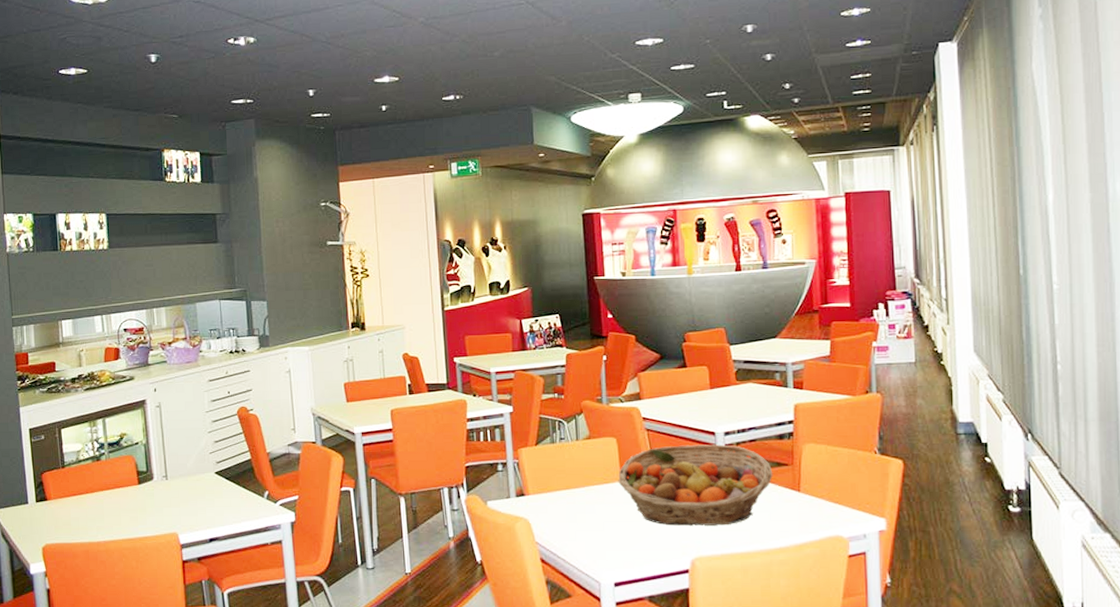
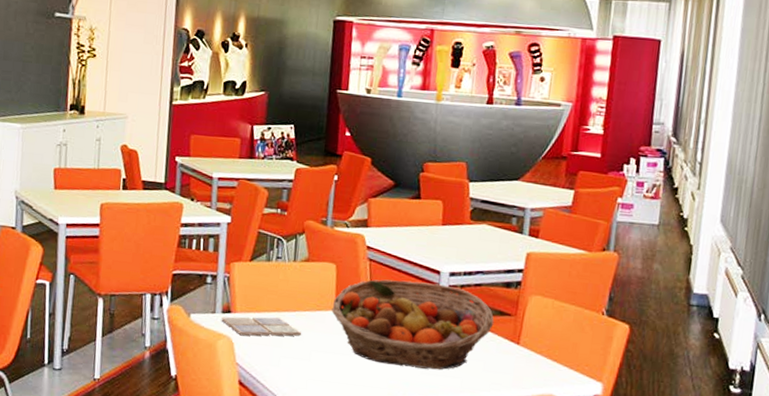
drink coaster: none [516,494,594,516] -> present [221,316,302,336]

